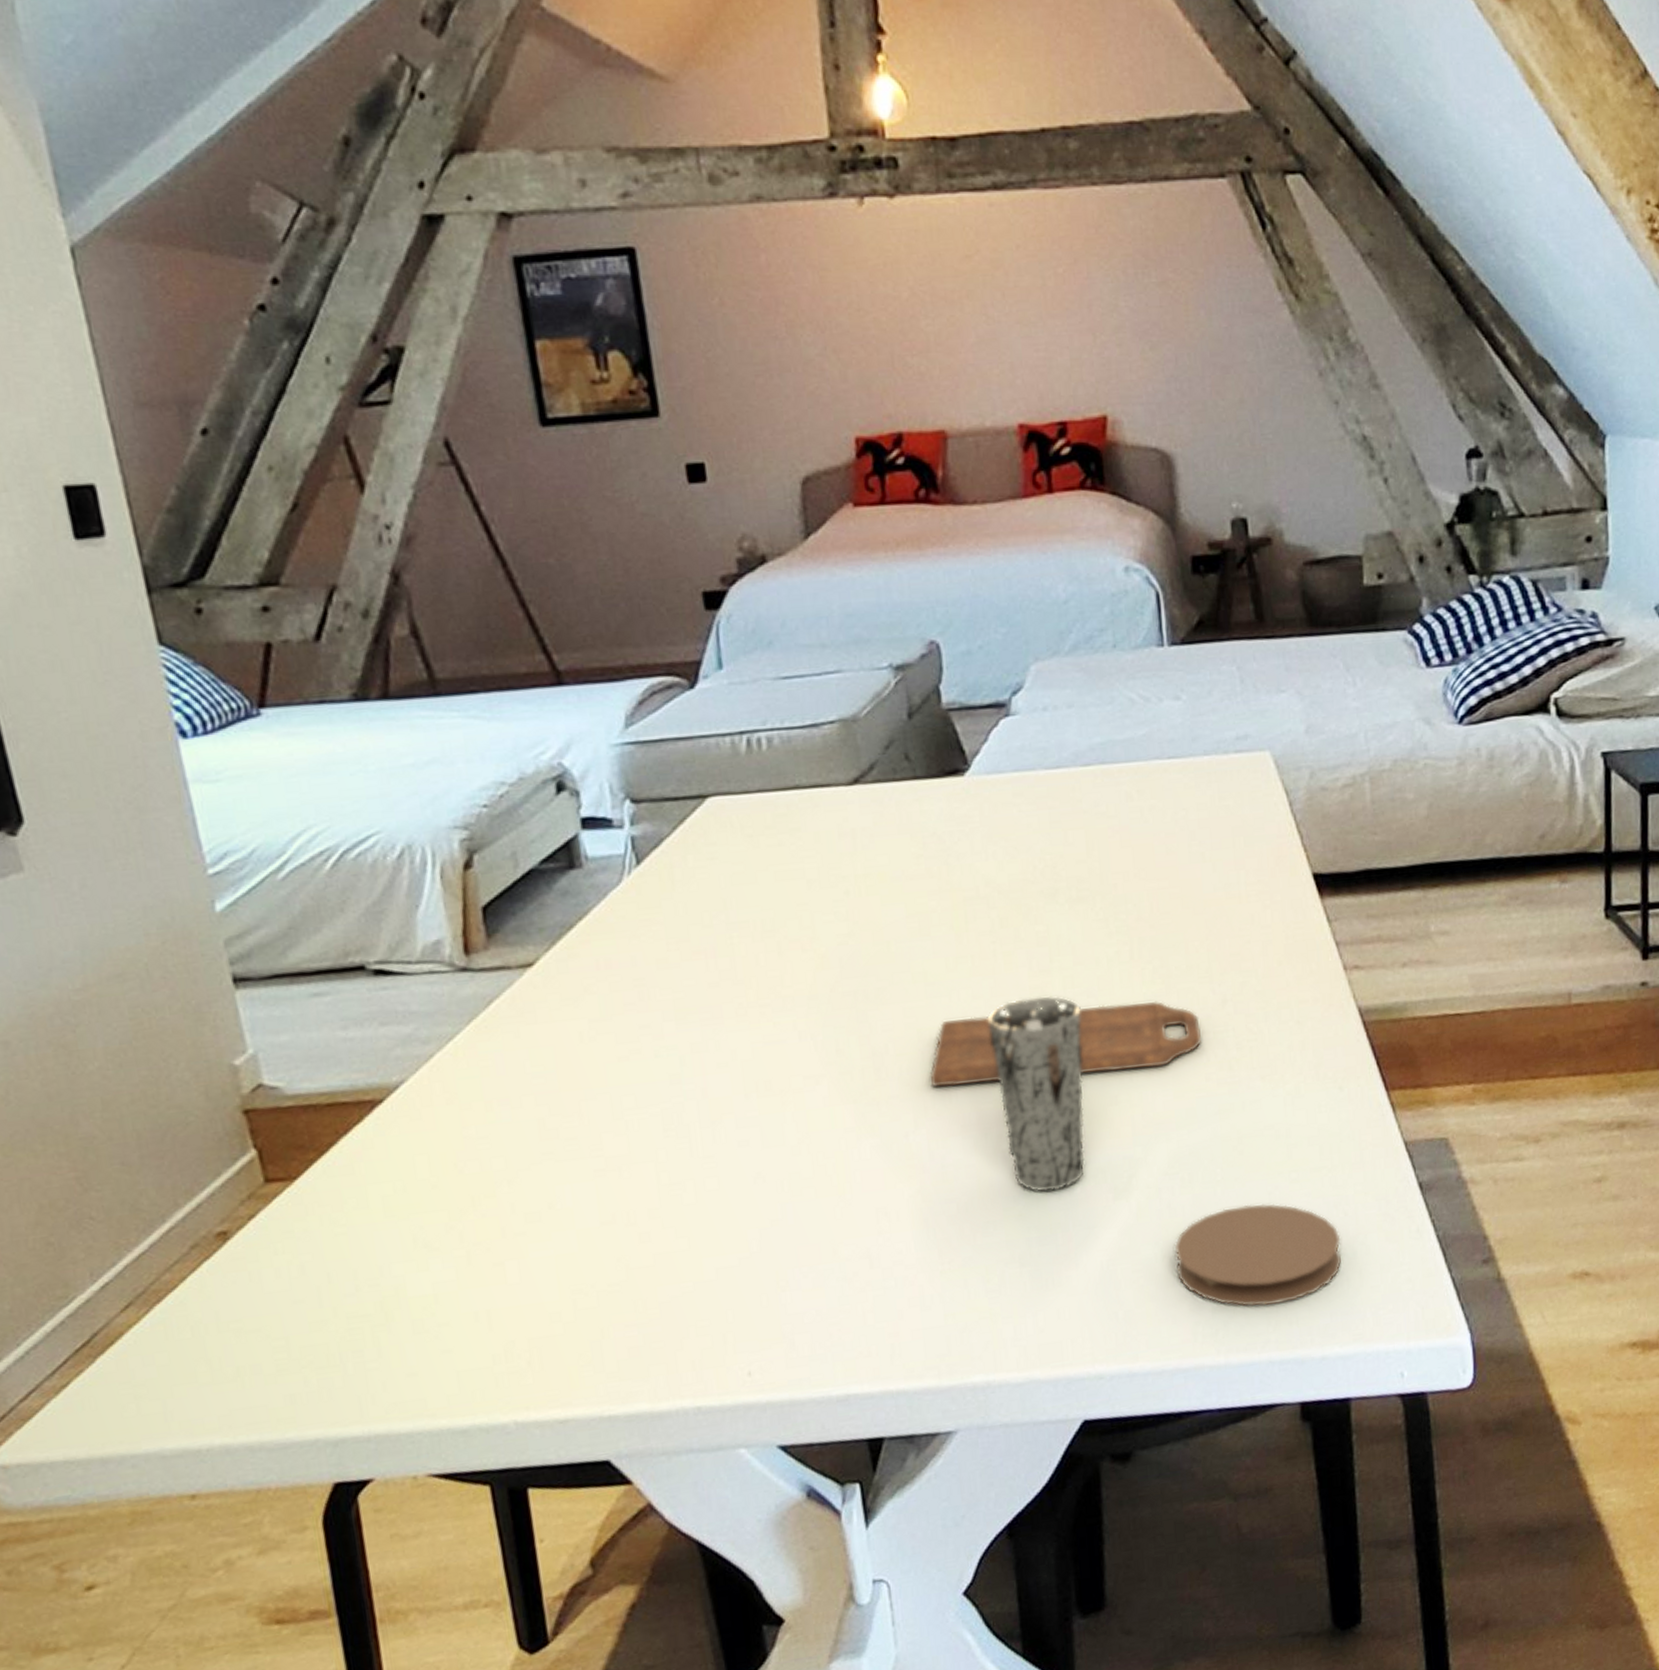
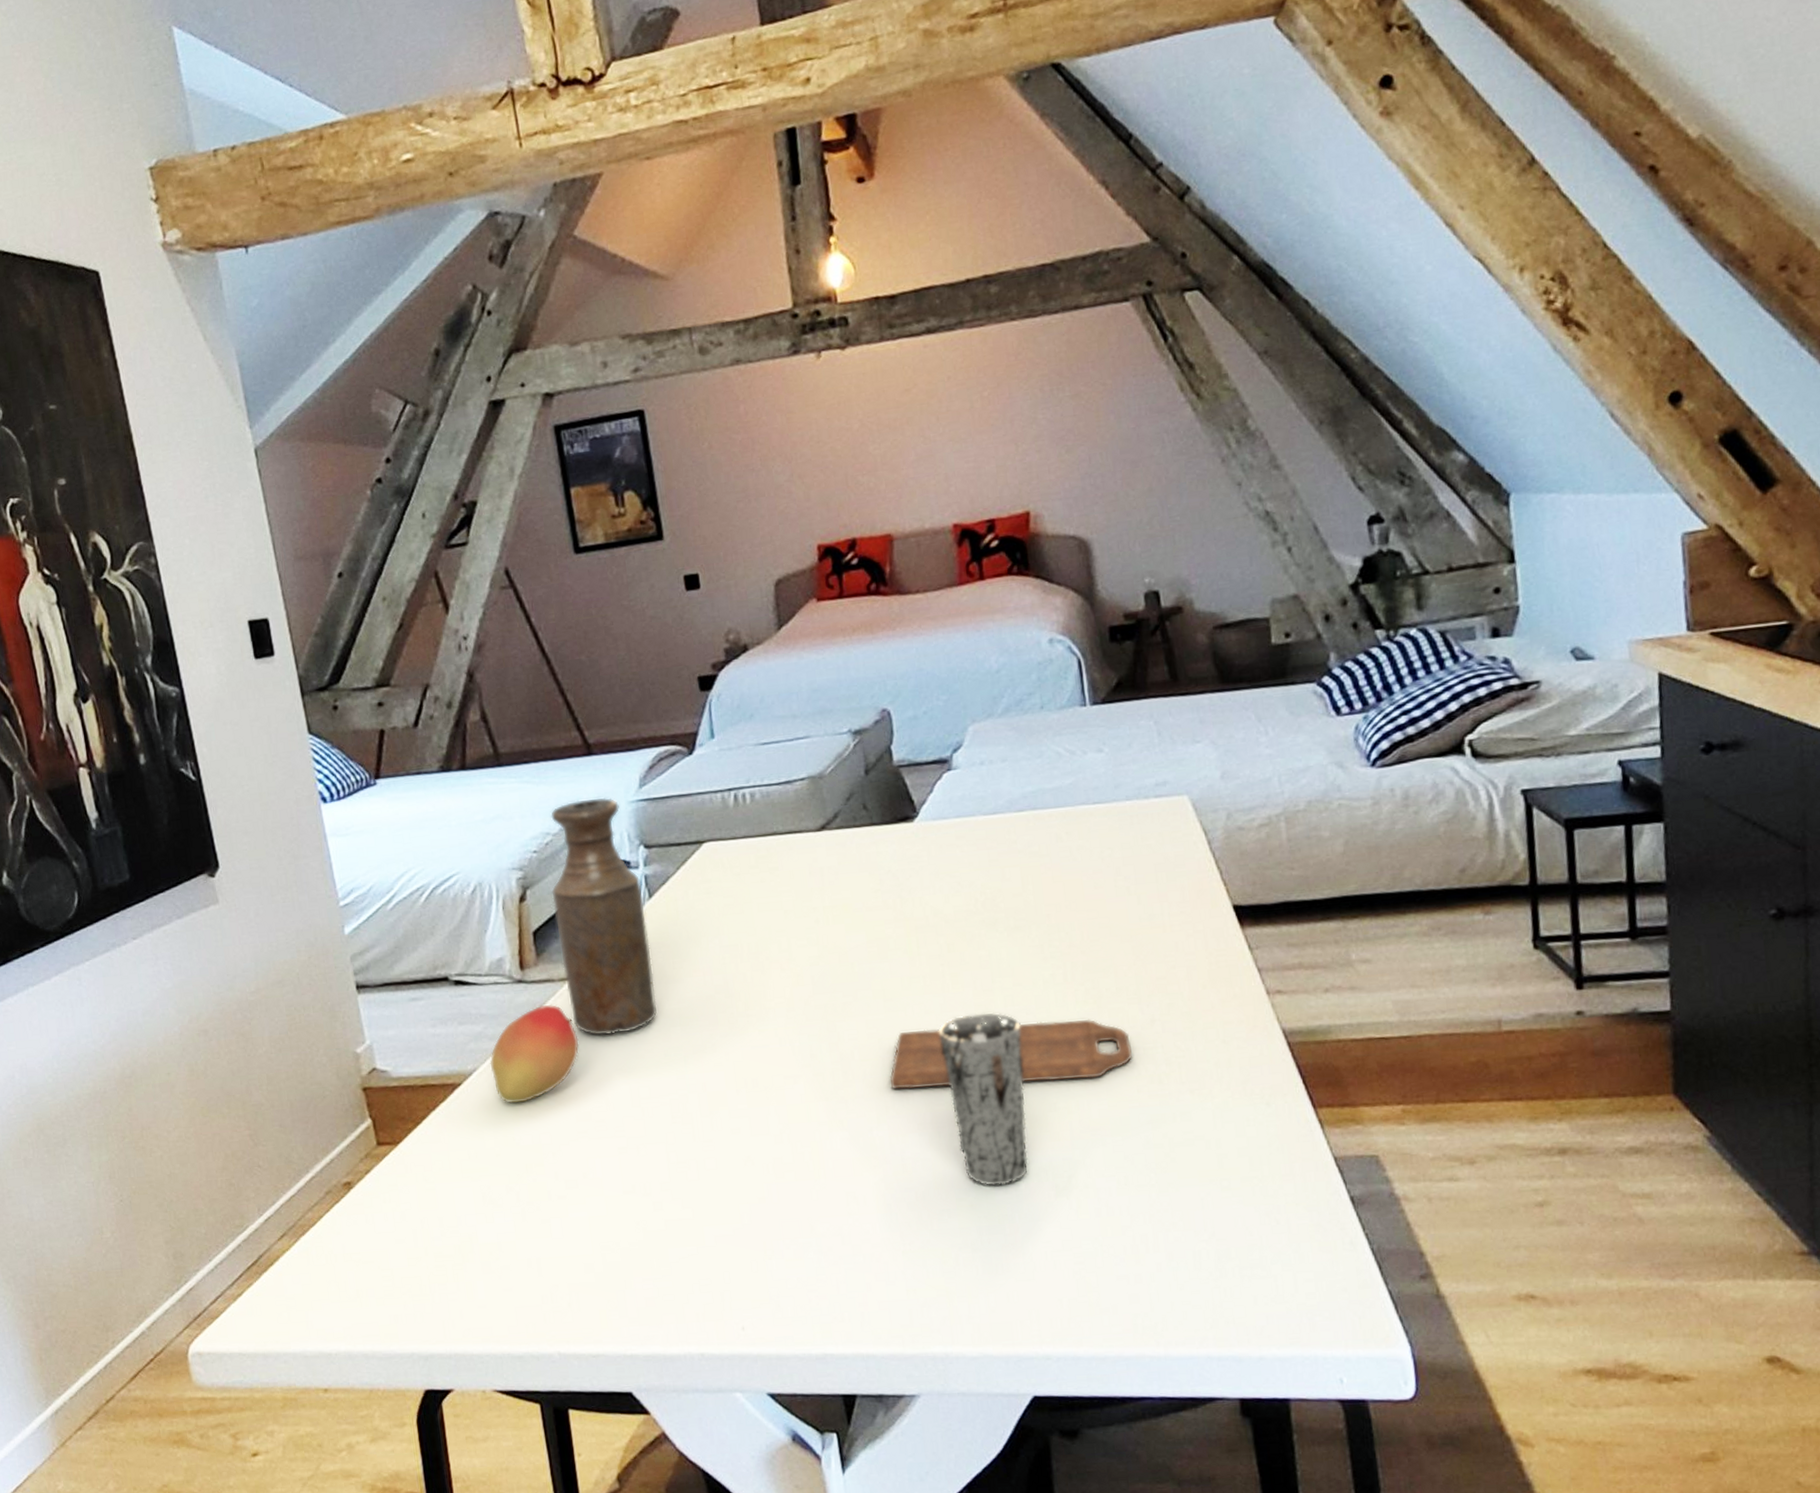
fruit: none [422,997,544,1123] -> present [489,1004,579,1104]
bottle: none [506,738,646,1035] -> present [550,797,657,1036]
coaster: present [1174,1203,1342,1307] -> none [1112,1208,1276,1304]

